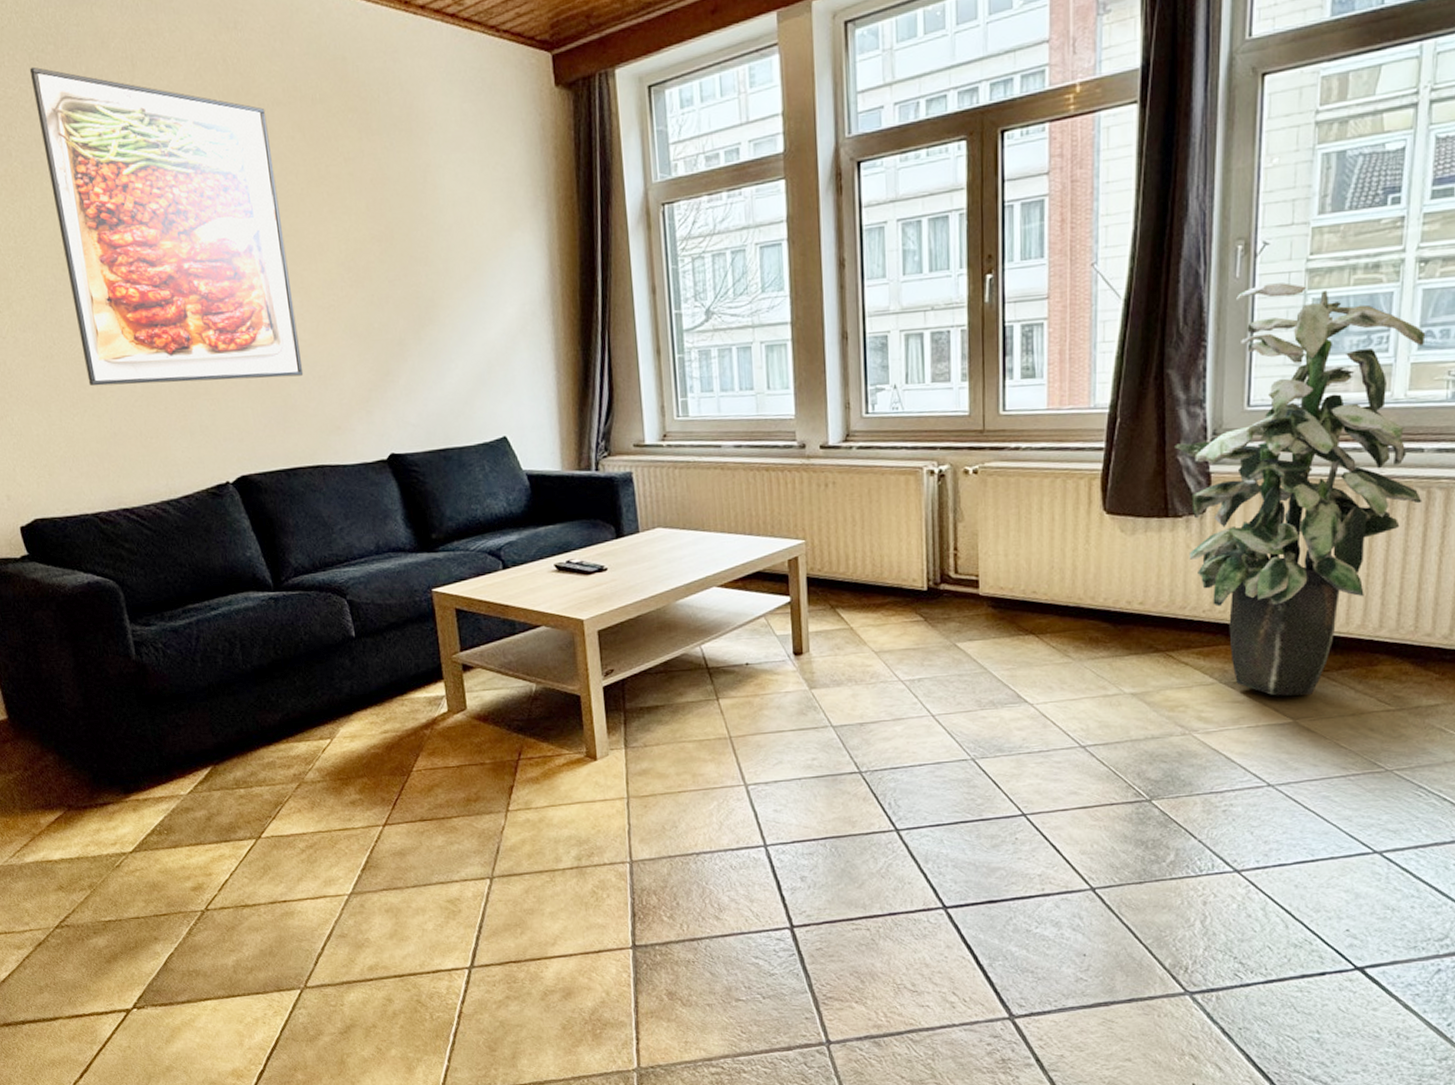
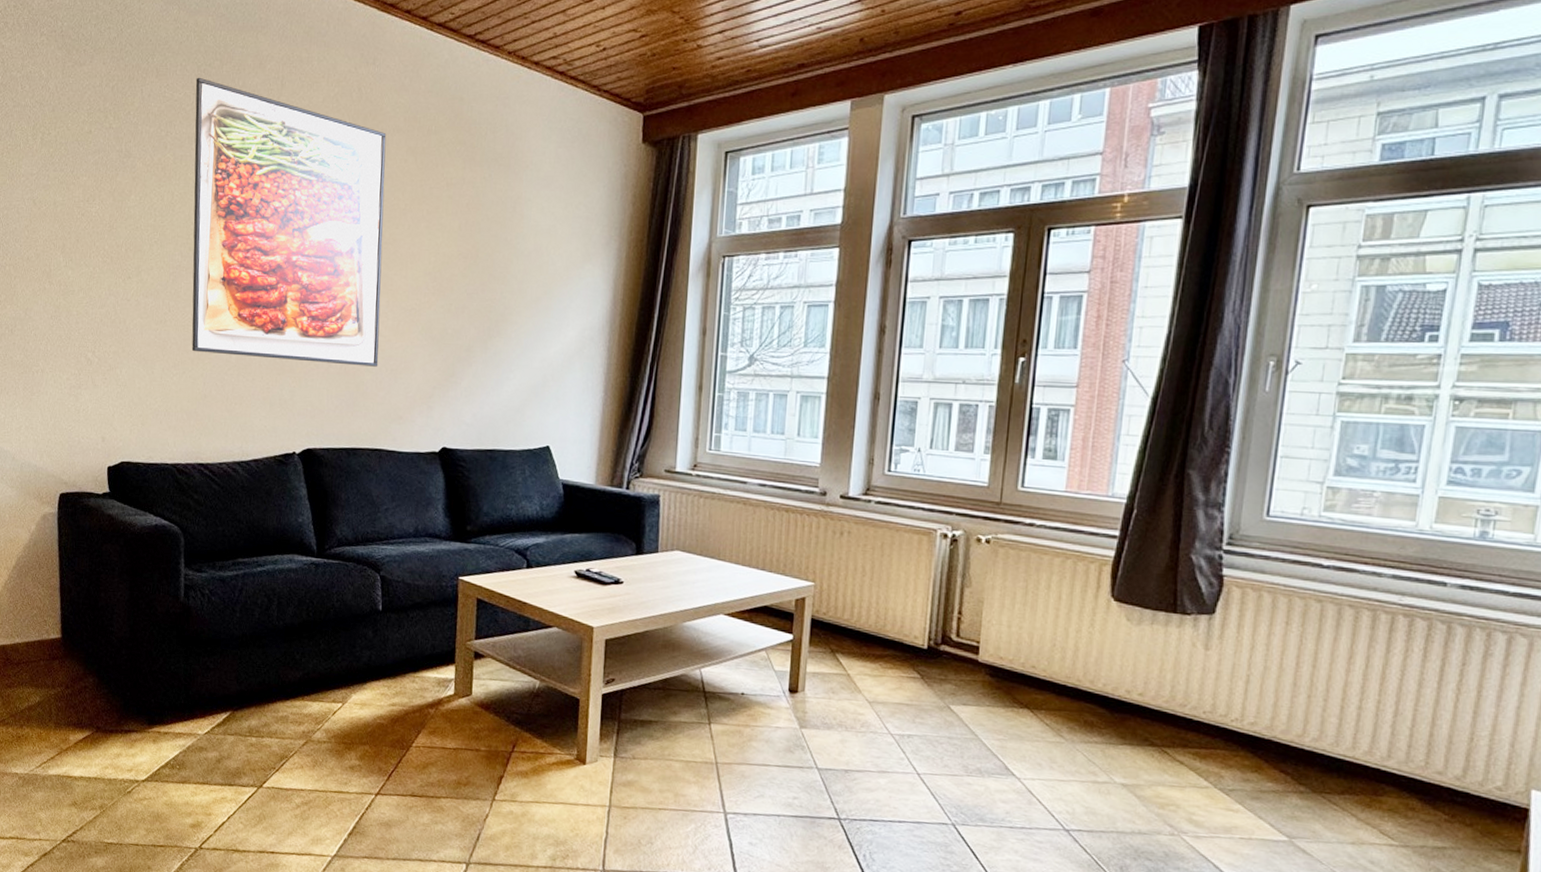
indoor plant: present [1173,282,1426,696] -> none [1188,401,1456,815]

